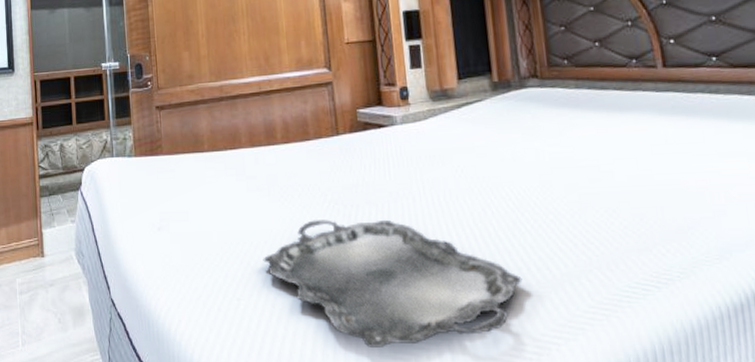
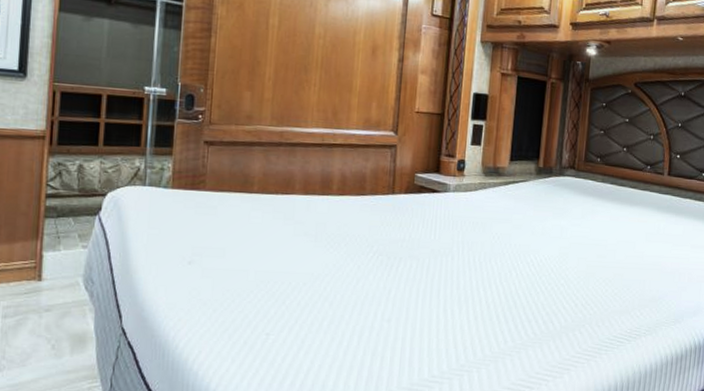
serving tray: present [263,220,523,348] -> none [299,267,530,380]

